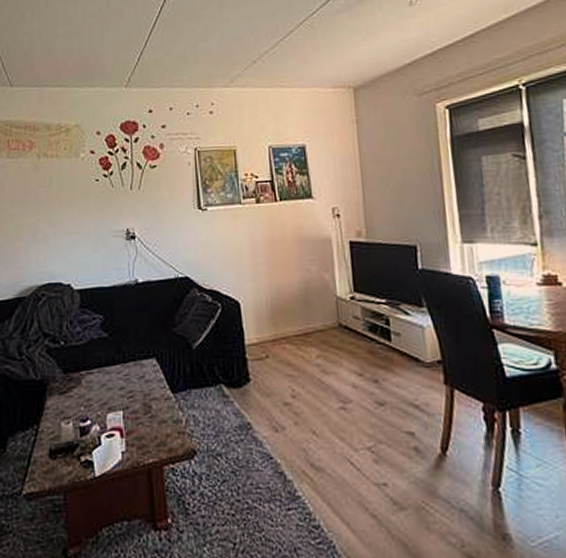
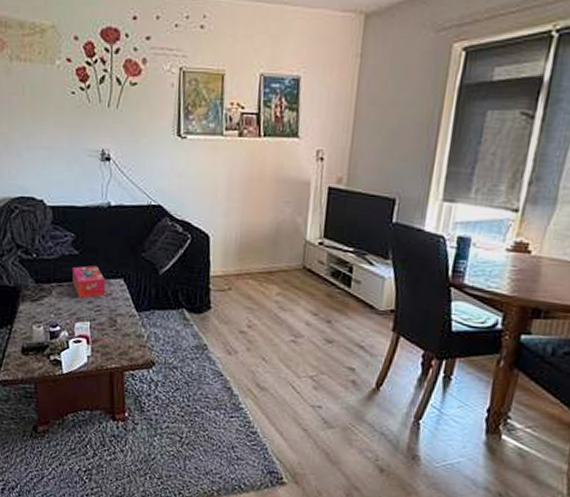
tissue box: none [101,347,138,385] -> present [72,265,106,298]

